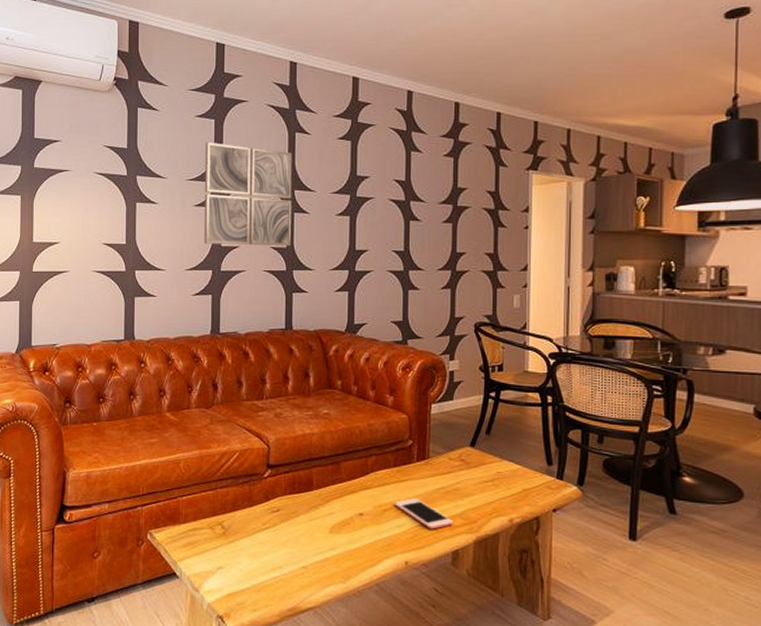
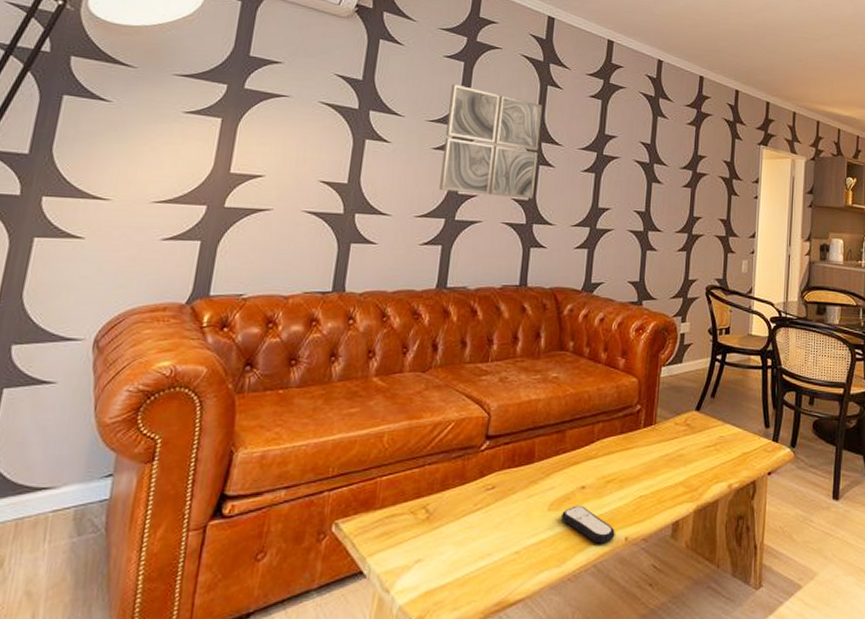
remote control: none [343,530,395,566] -> present [561,505,615,544]
cell phone: present [395,498,454,530] -> none [619,467,676,500]

